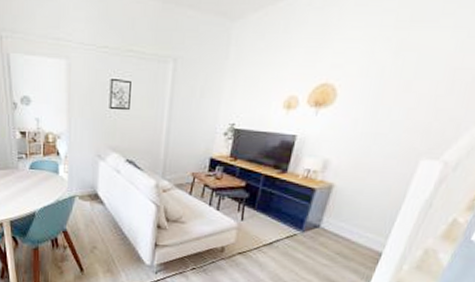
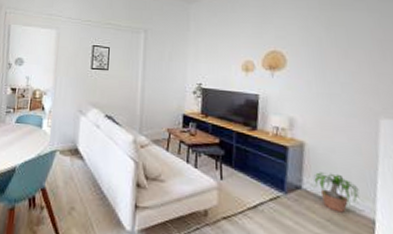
potted plant: none [331,212,376,247] -> present [313,172,362,213]

